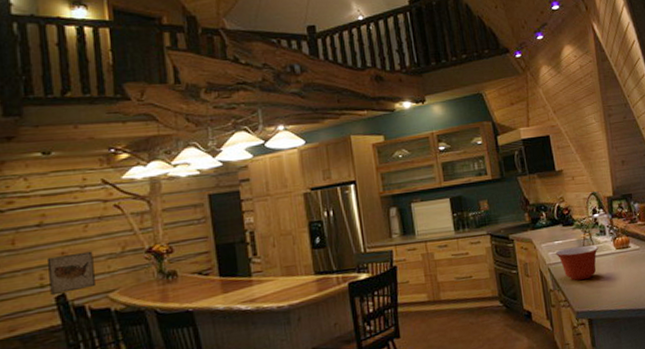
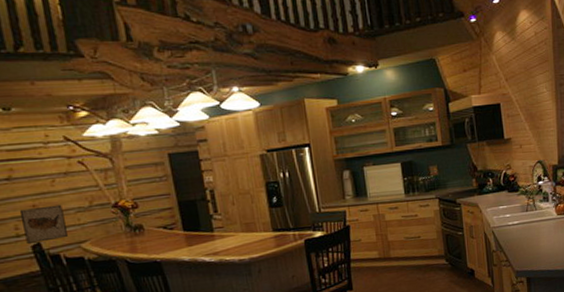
mixing bowl: present [555,245,599,281] -> none [499,210,541,243]

